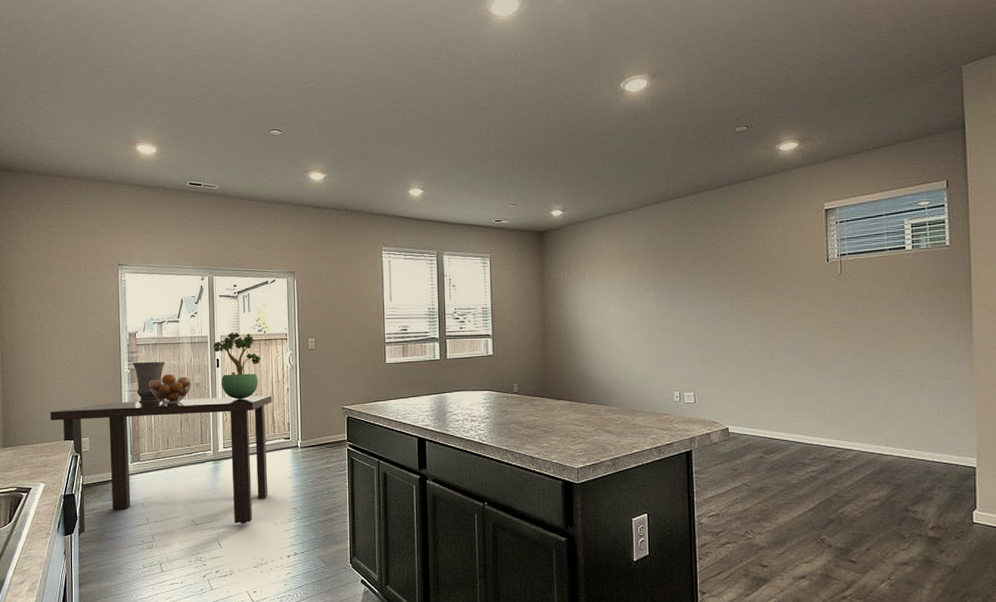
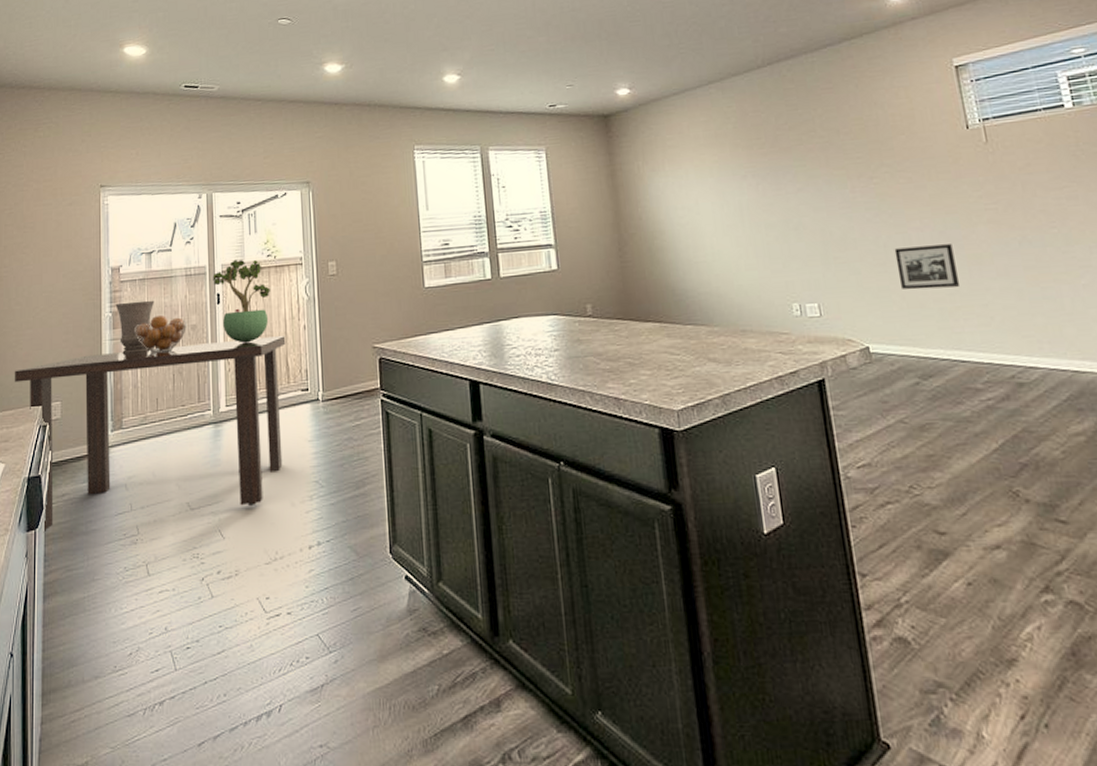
picture frame: none [757,352,804,386] -> present [894,244,960,290]

